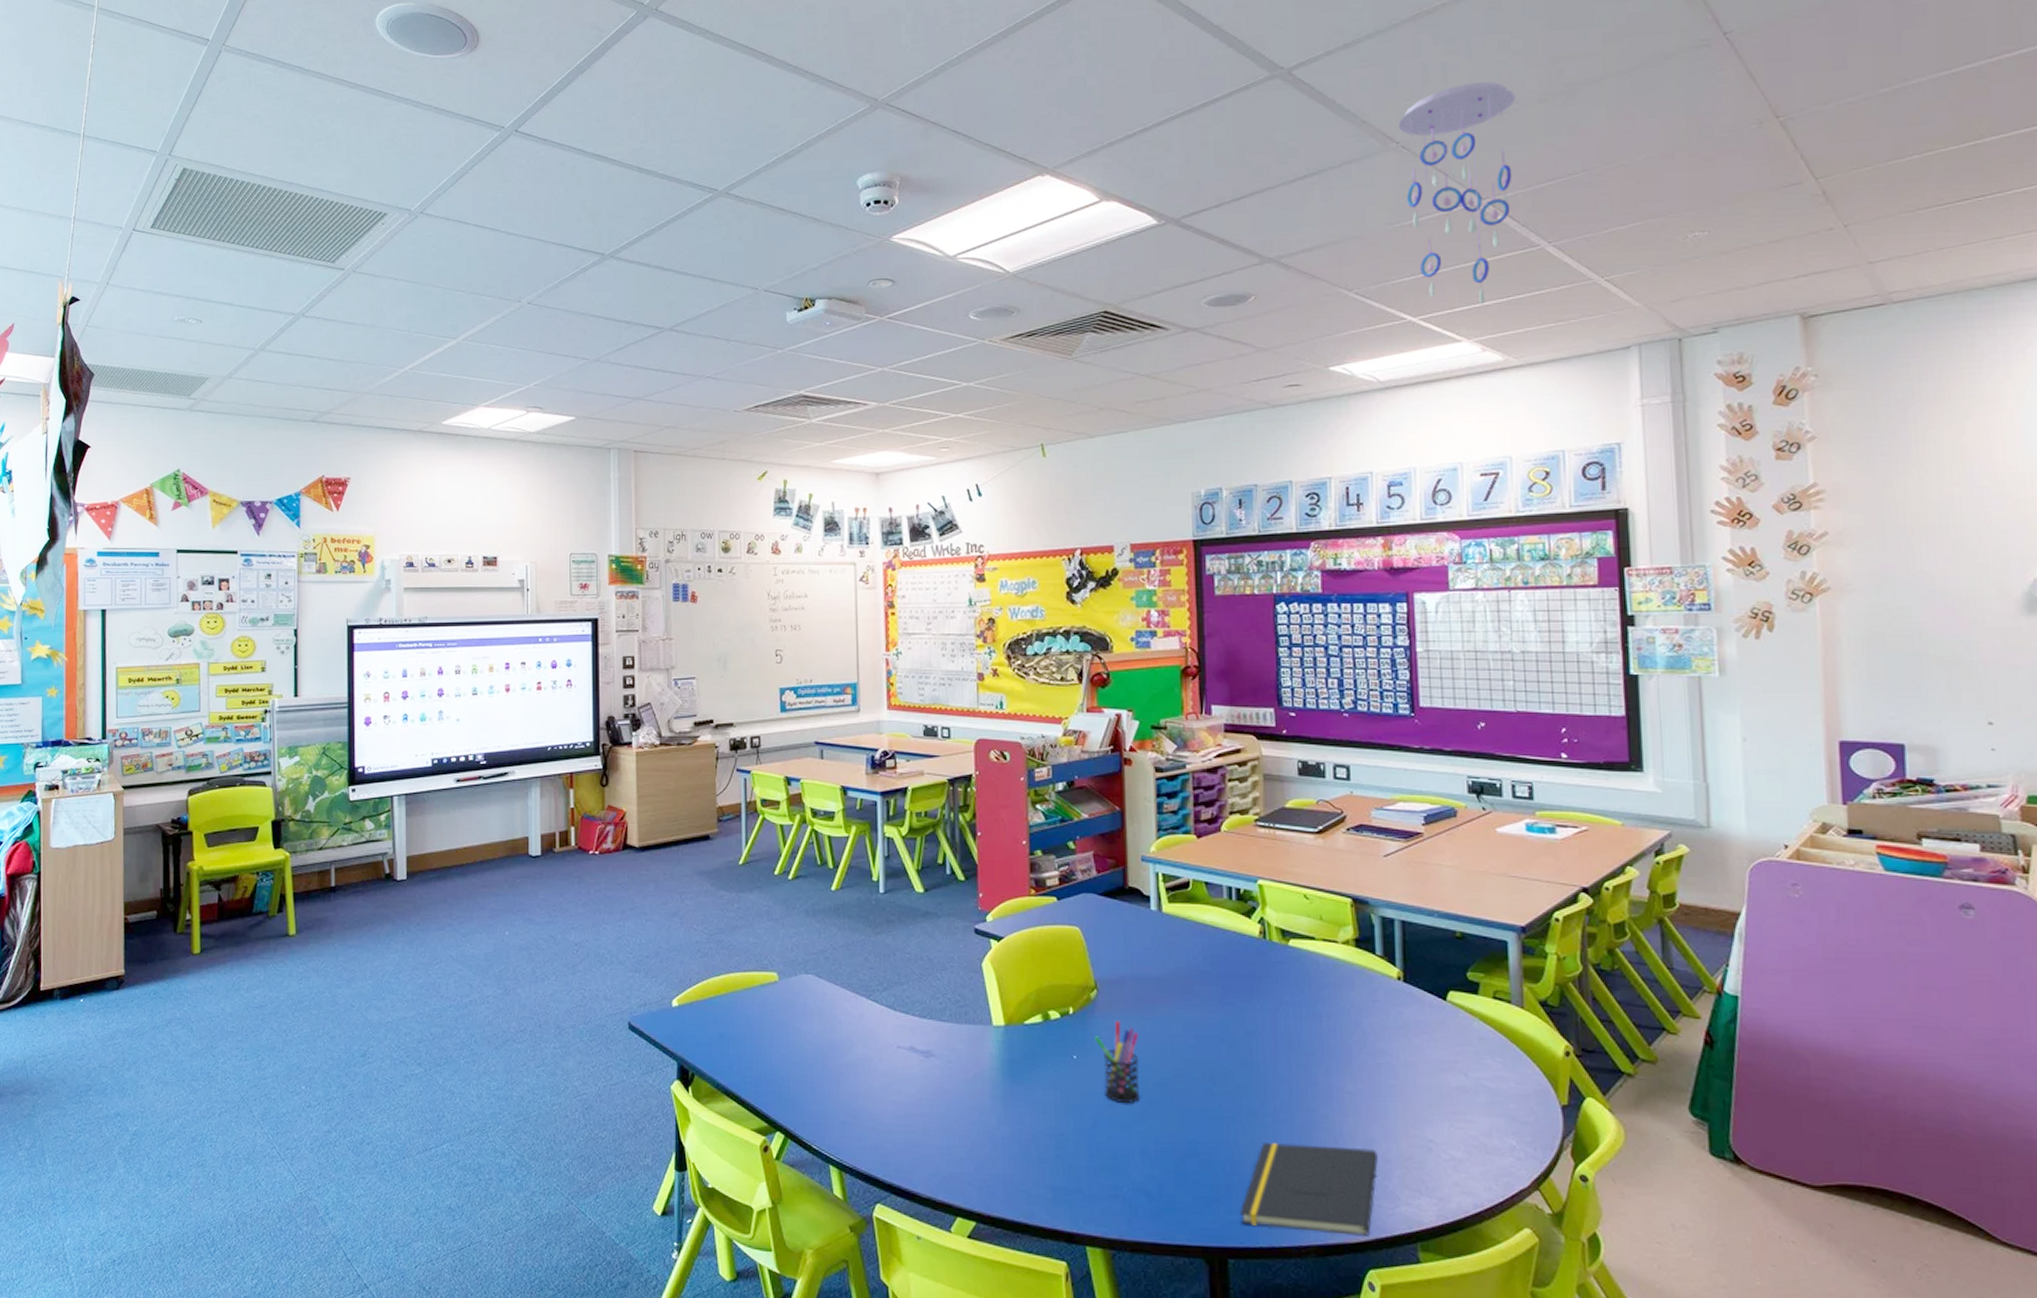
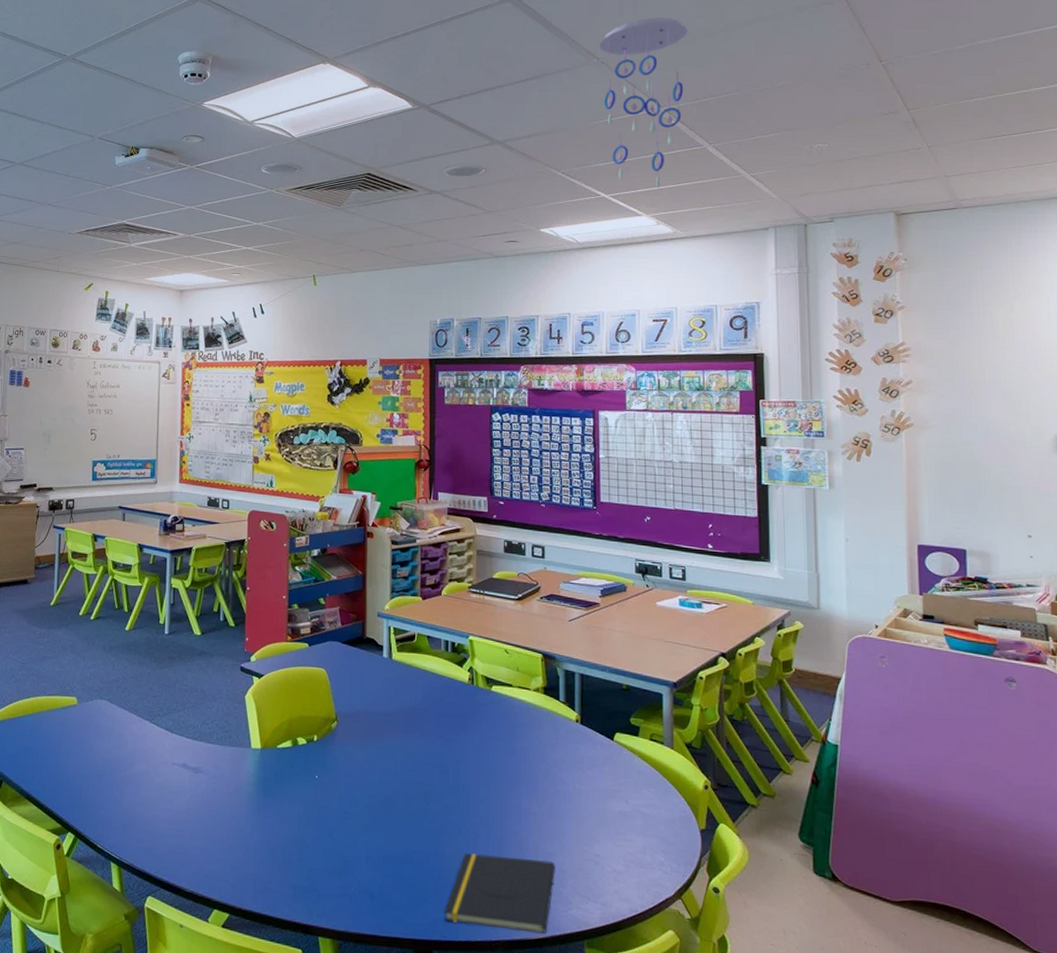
pen holder: present [1094,1021,1141,1103] -> none [333,748,369,817]

